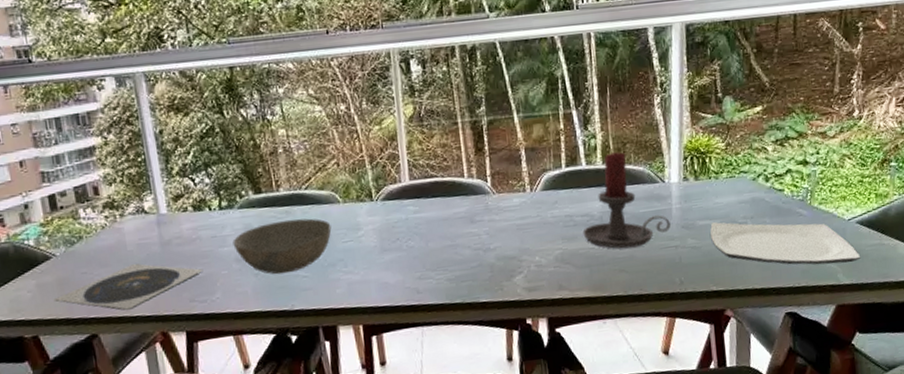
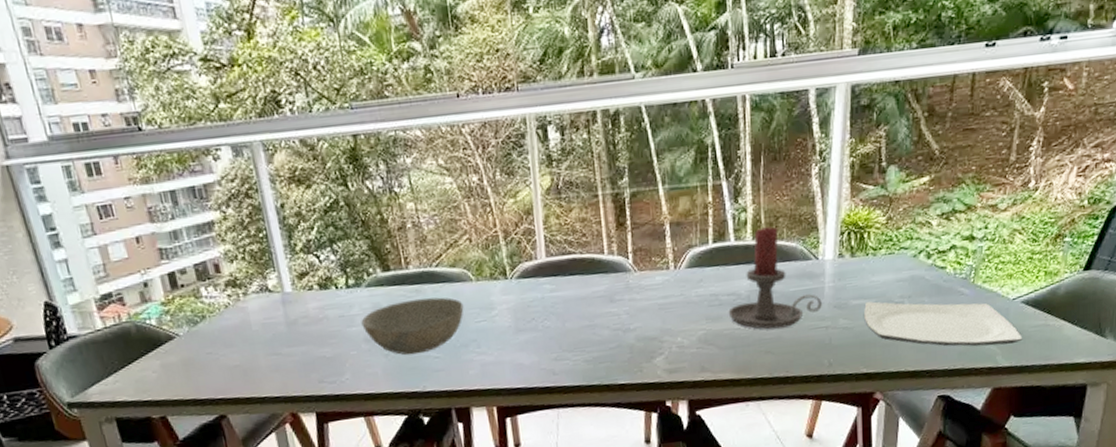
plate: present [53,263,203,310] -> none [179,344,332,391]

